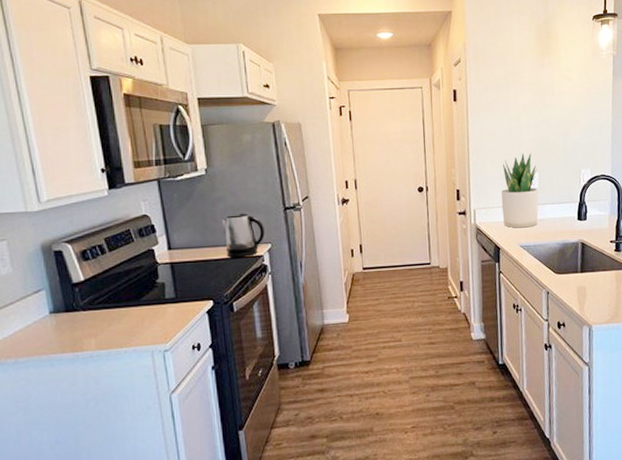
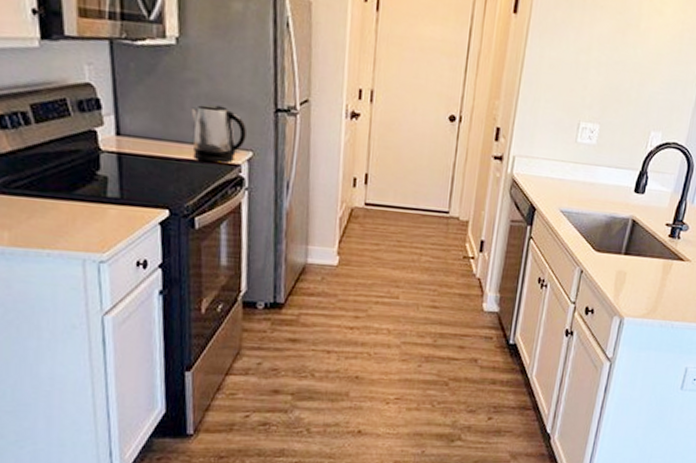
planter: present [501,152,539,228] -> none [546,96,599,191]

